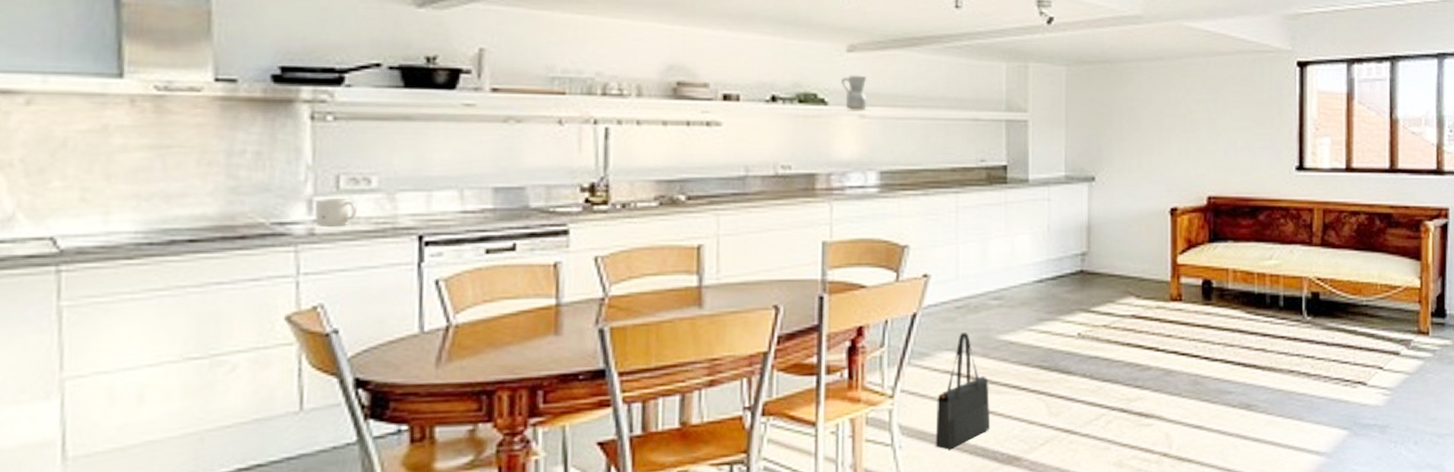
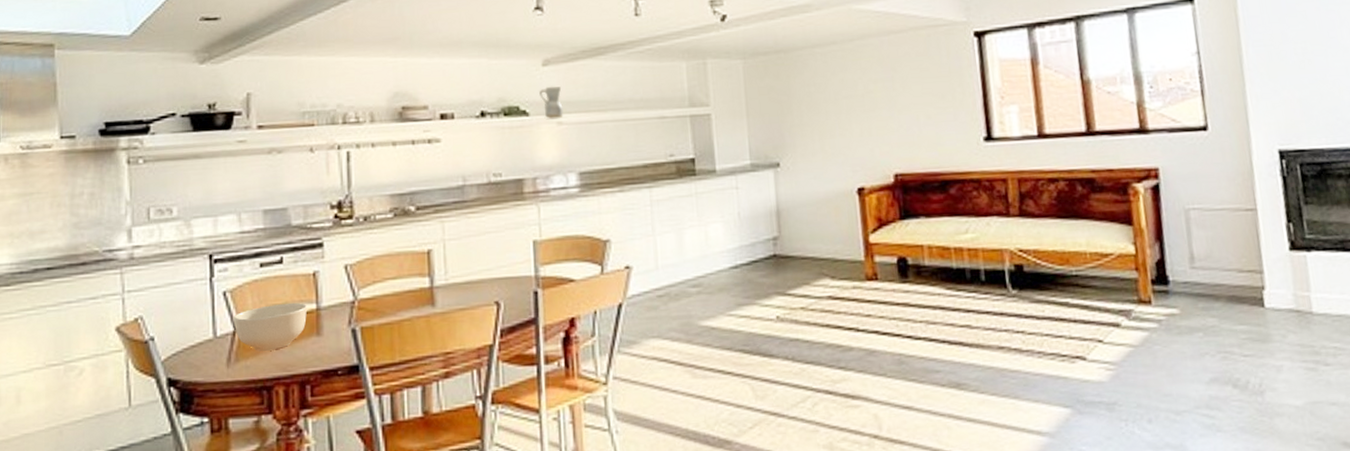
mug: present [314,199,357,227] -> none [133,227,163,252]
bowl: none [447,297,545,350] -> present [233,303,308,351]
tote bag: present [935,332,991,450] -> none [647,319,700,434]

